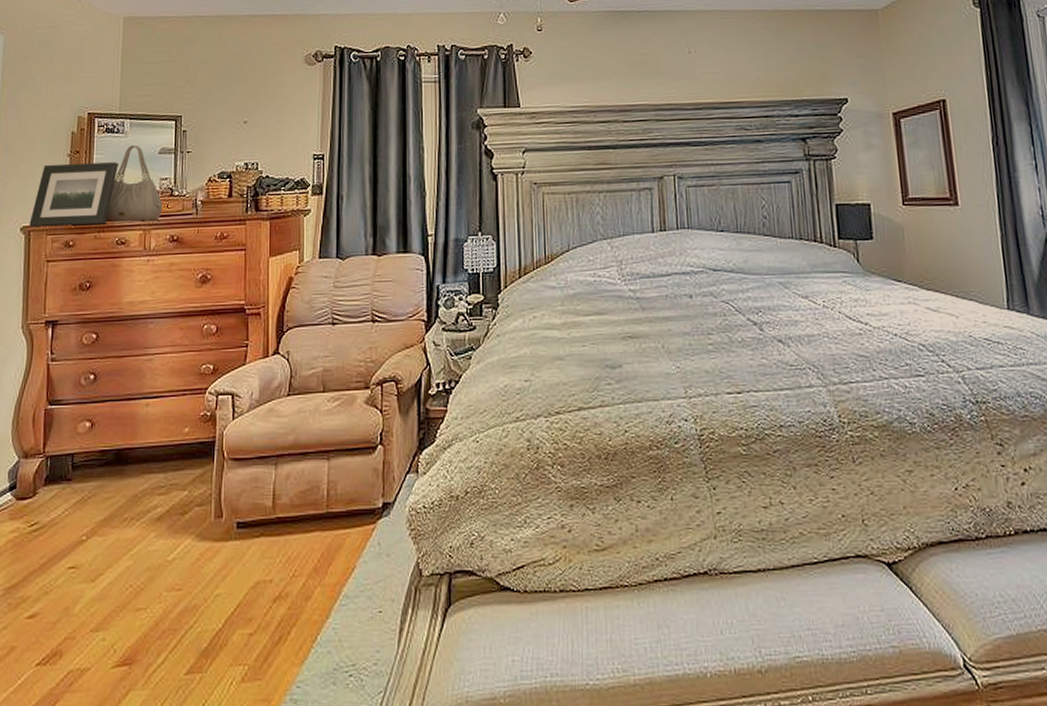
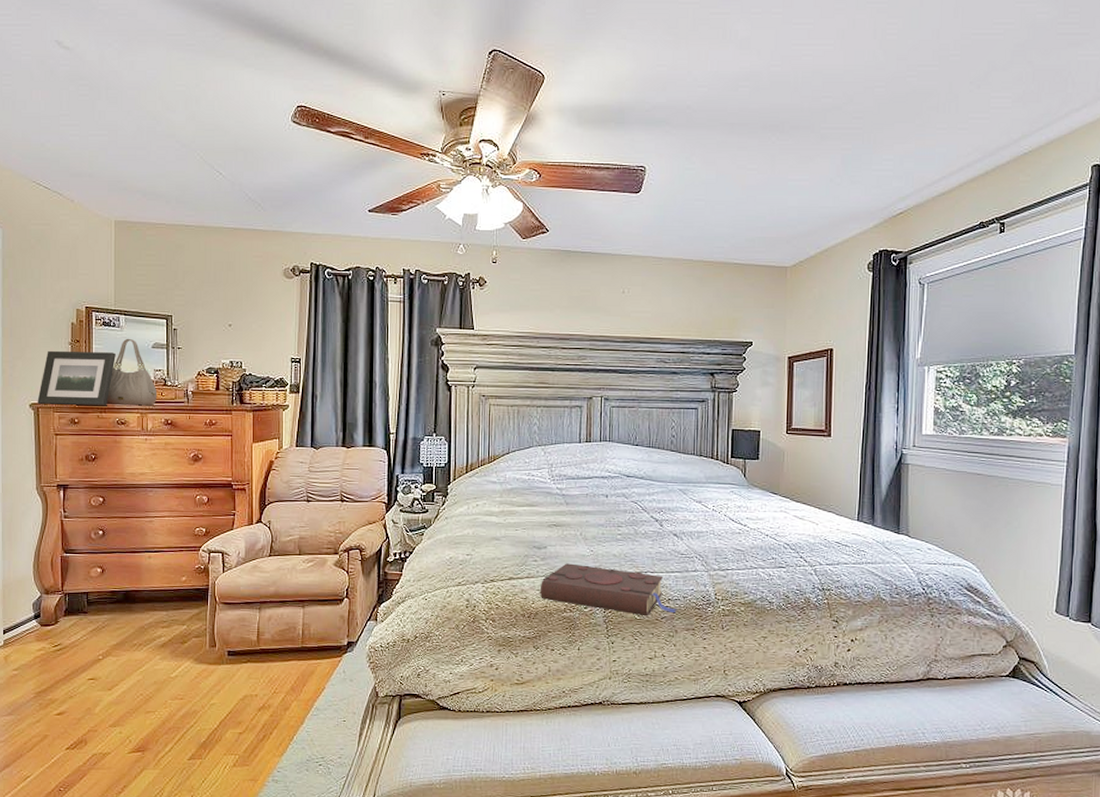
book: none [618,385,793,451] -> present [541,563,677,617]

